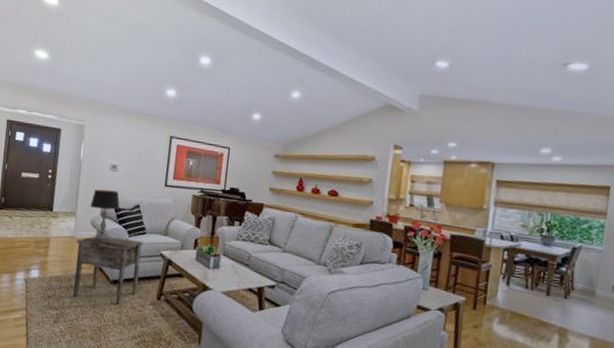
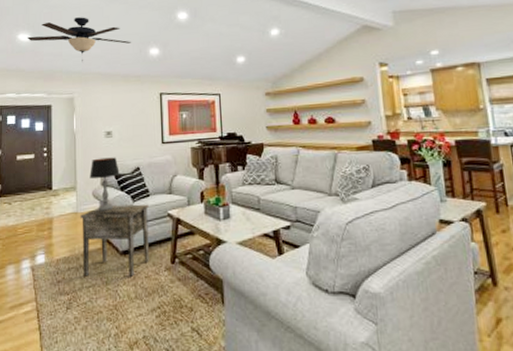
ceiling fan: none [43,43,150,91] -> present [26,17,132,62]

